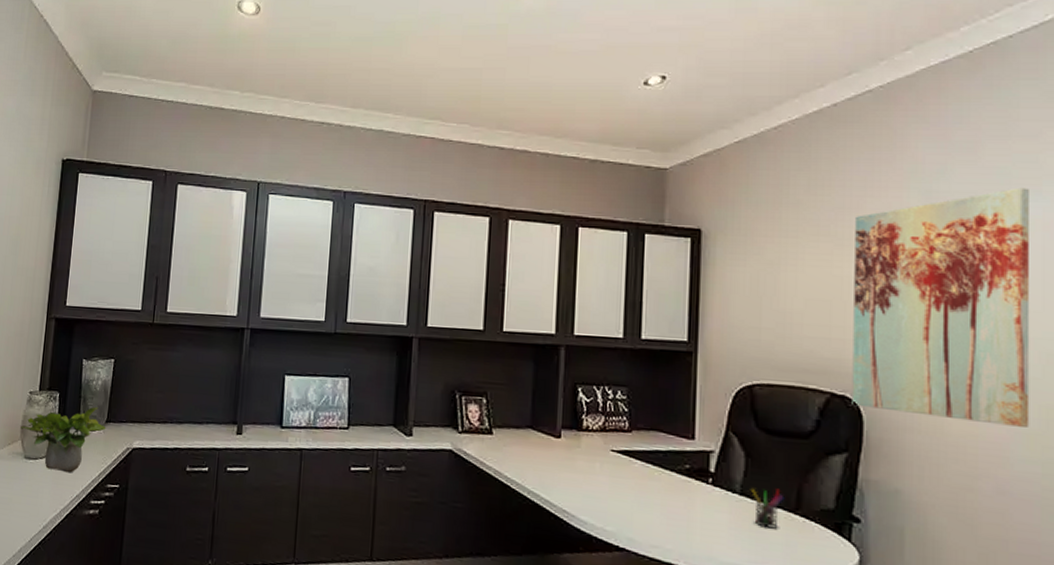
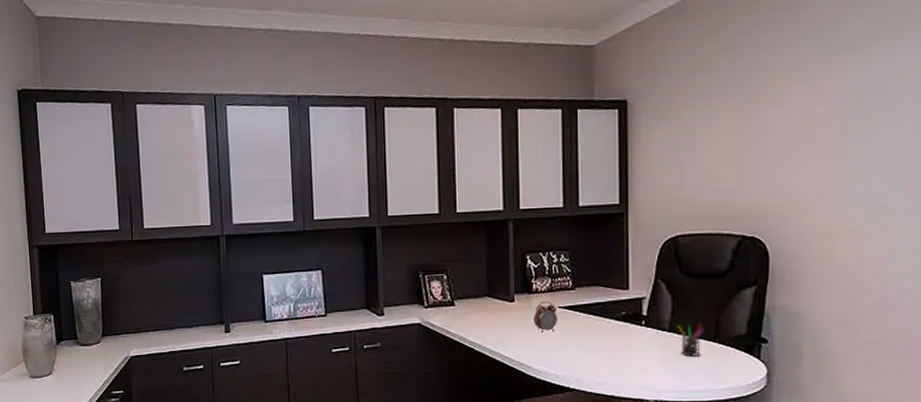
potted plant: present [20,406,106,473] -> none [22,323,103,386]
alarm clock: none [582,441,610,477] -> present [534,300,558,332]
wall art: present [852,187,1030,427] -> none [759,34,908,247]

